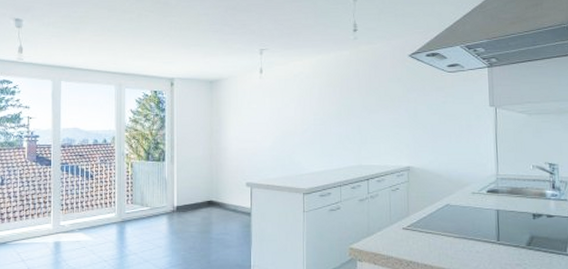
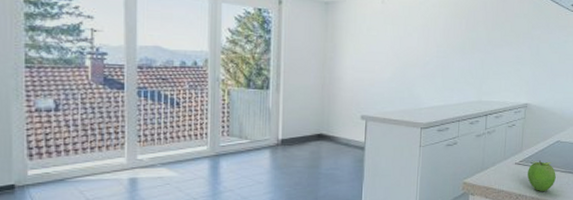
fruit: none [417,225,449,258] -> present [527,160,556,191]

